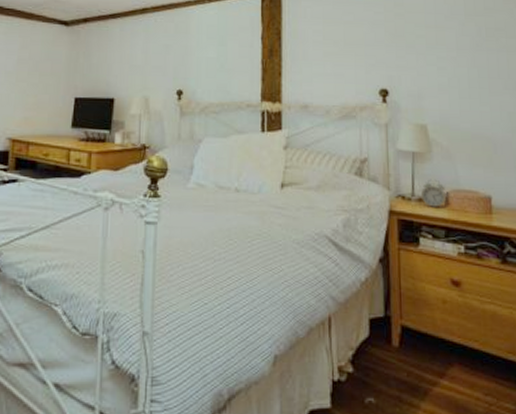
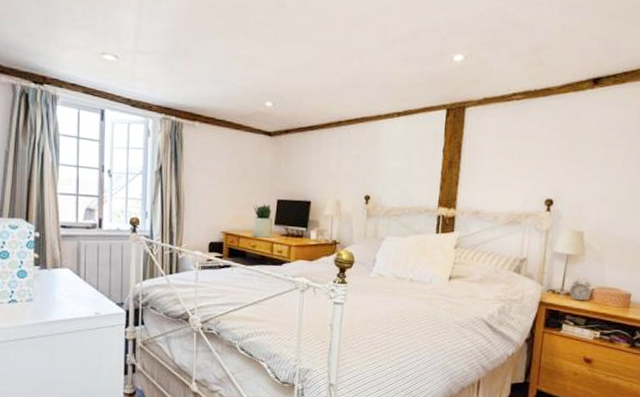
planter: none [43,102,71,145] -> present [251,203,274,239]

